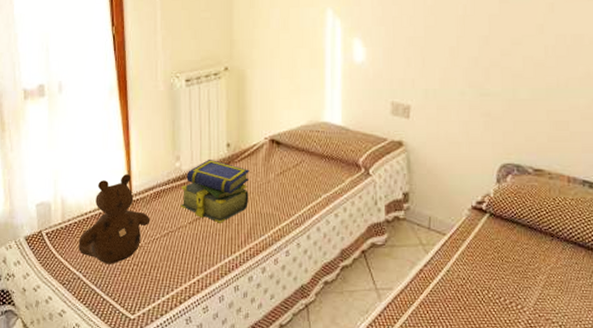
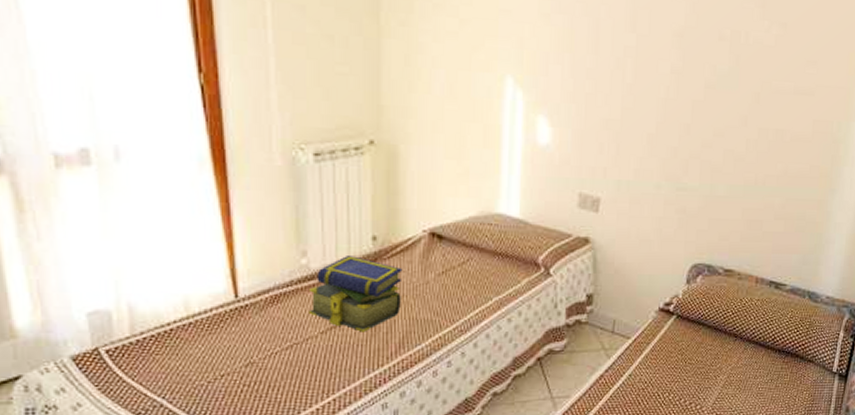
teddy bear: present [78,174,151,264] -> none [158,273,266,386]

